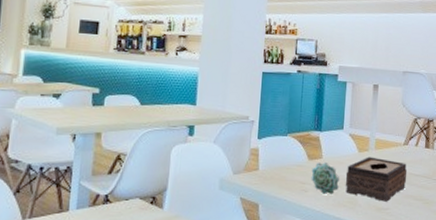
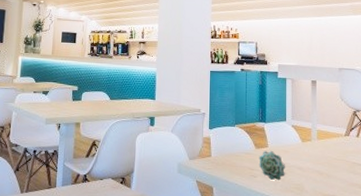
tissue box: present [345,156,408,202] -> none [291,146,351,189]

